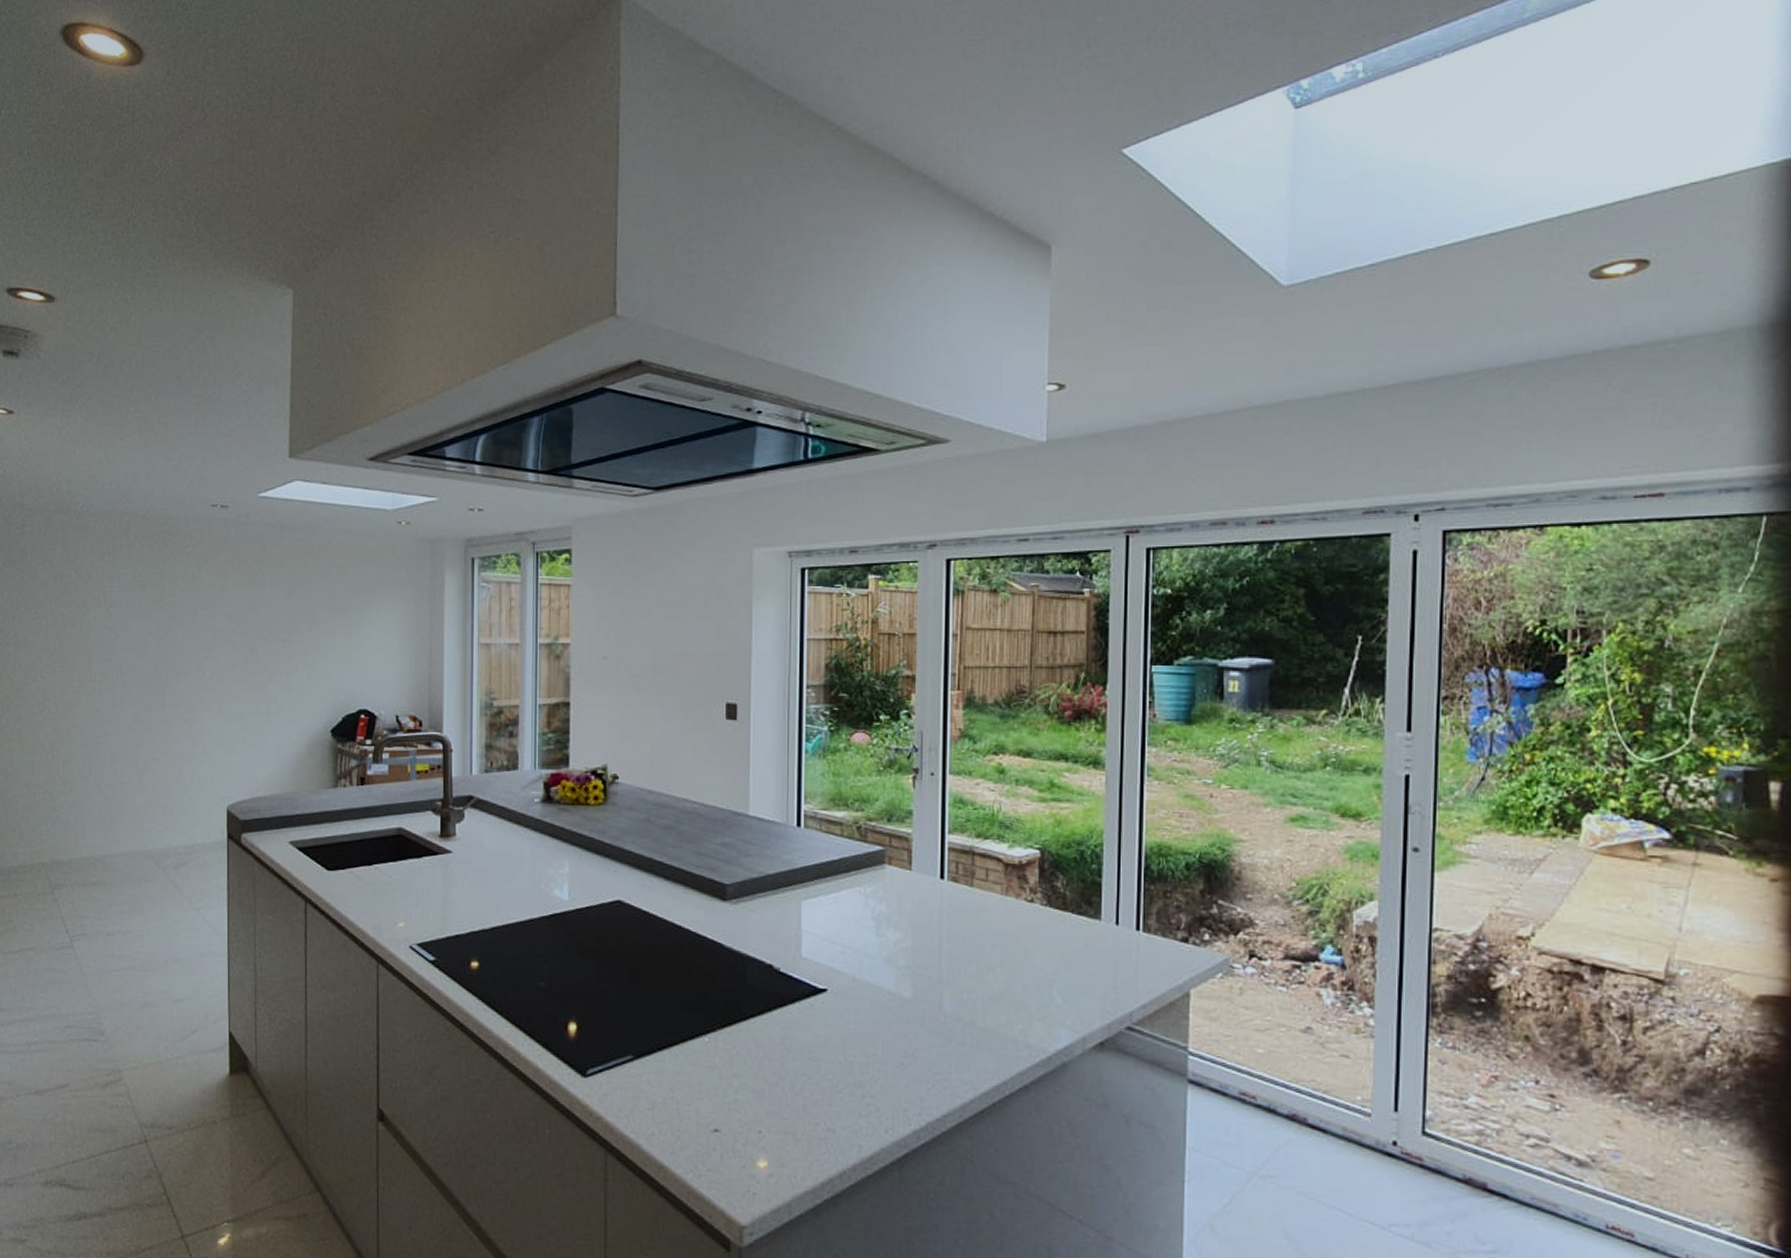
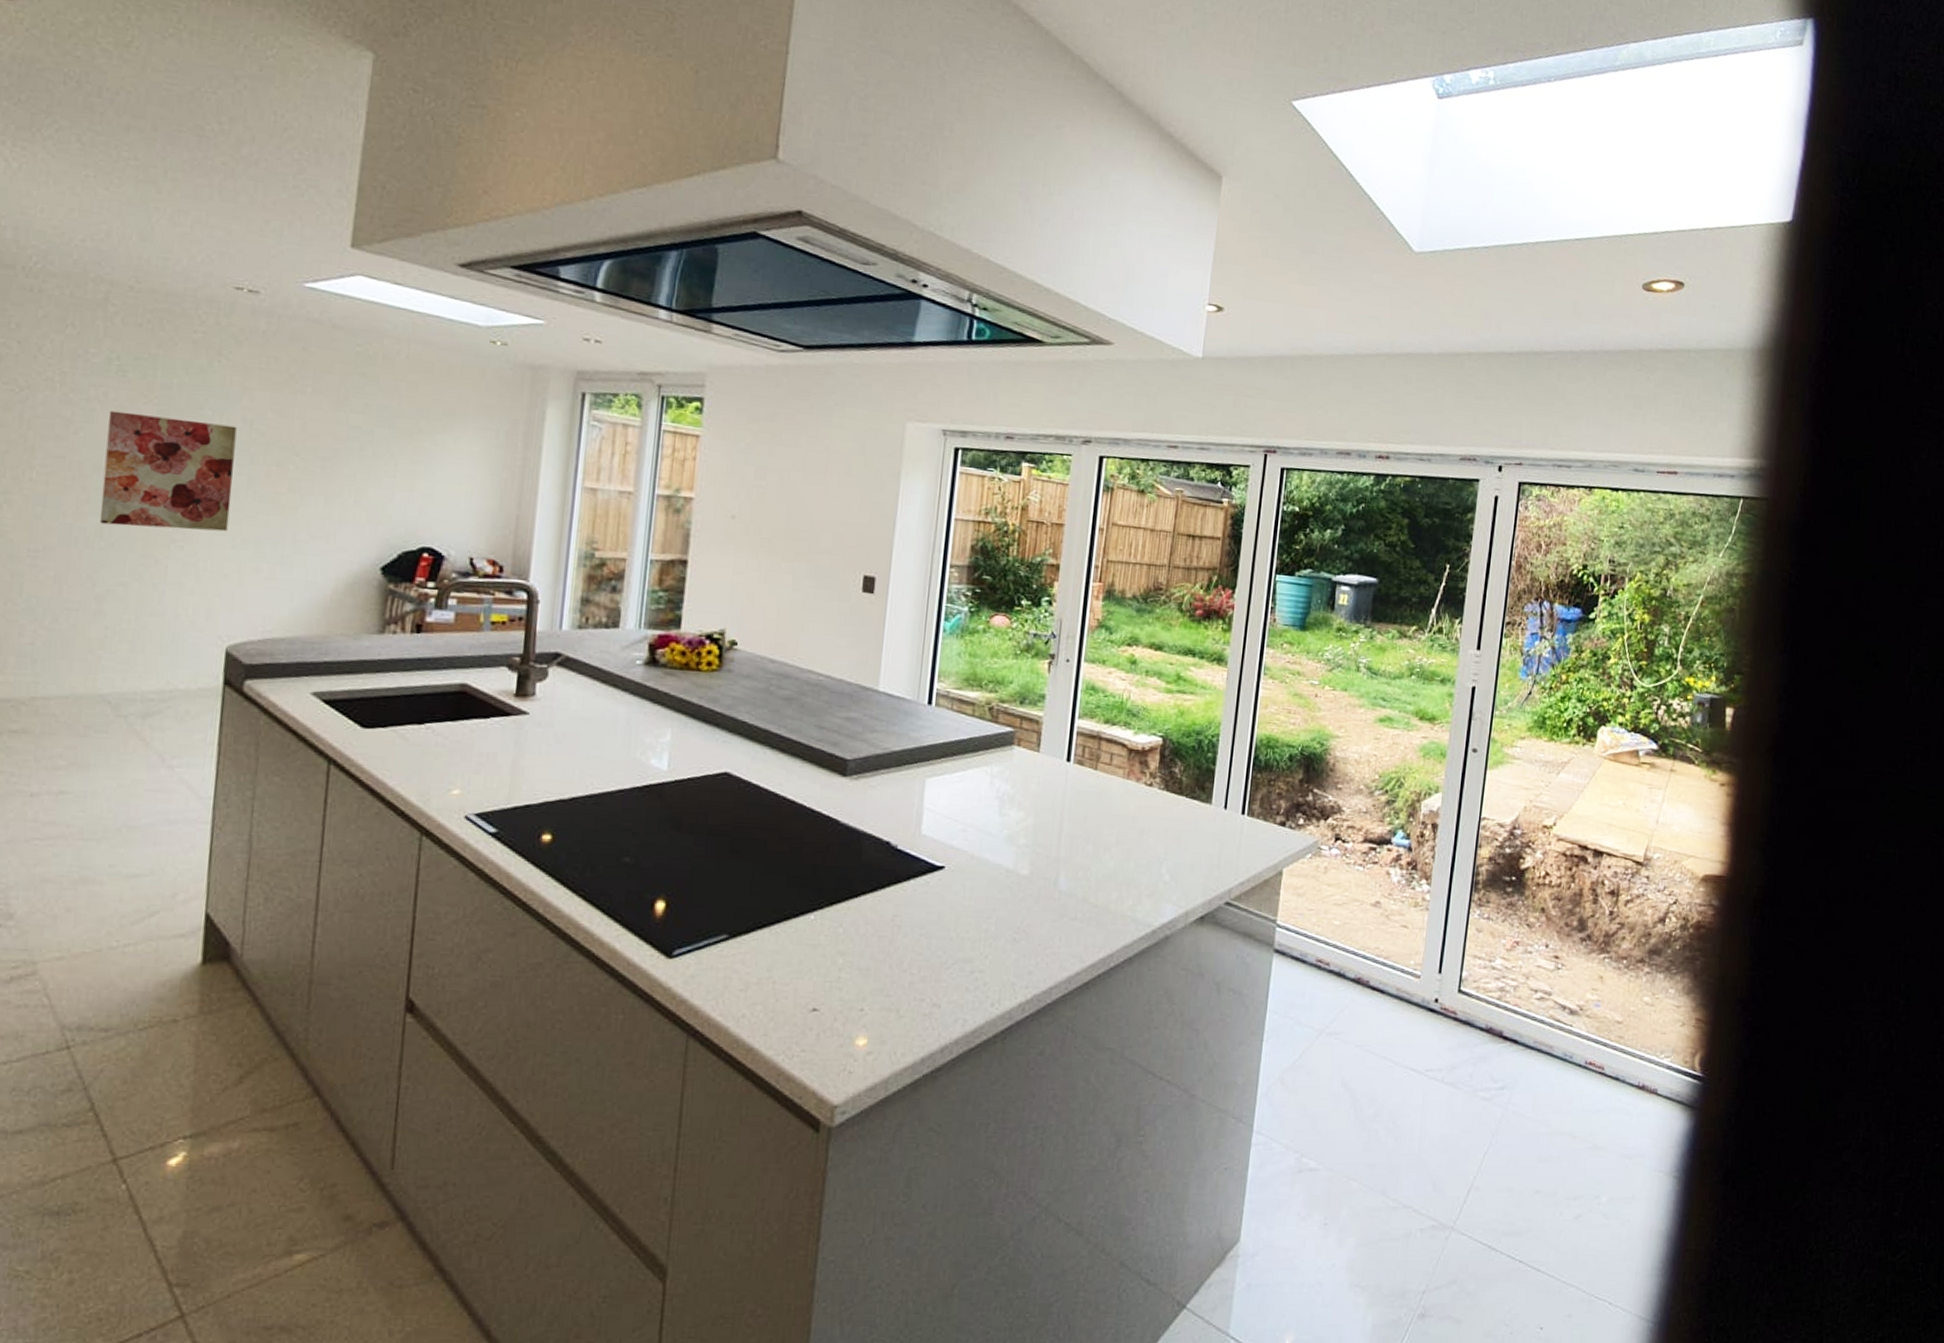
wall art: none [136,618,222,712] -> present [100,410,237,532]

